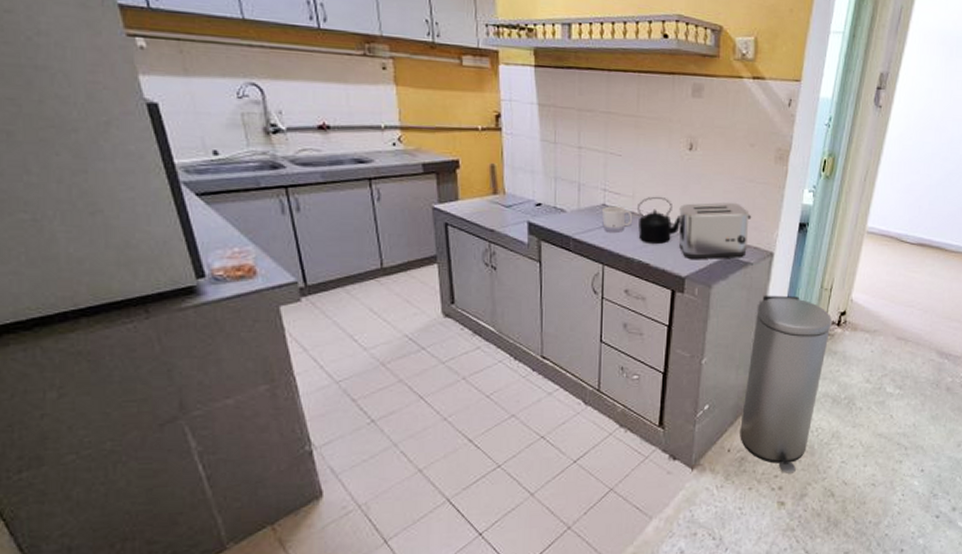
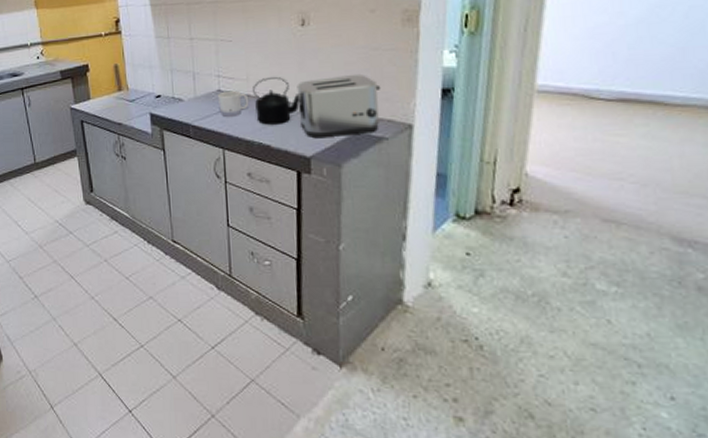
pedal bin: present [740,296,832,474] -> none [393,172,501,383]

